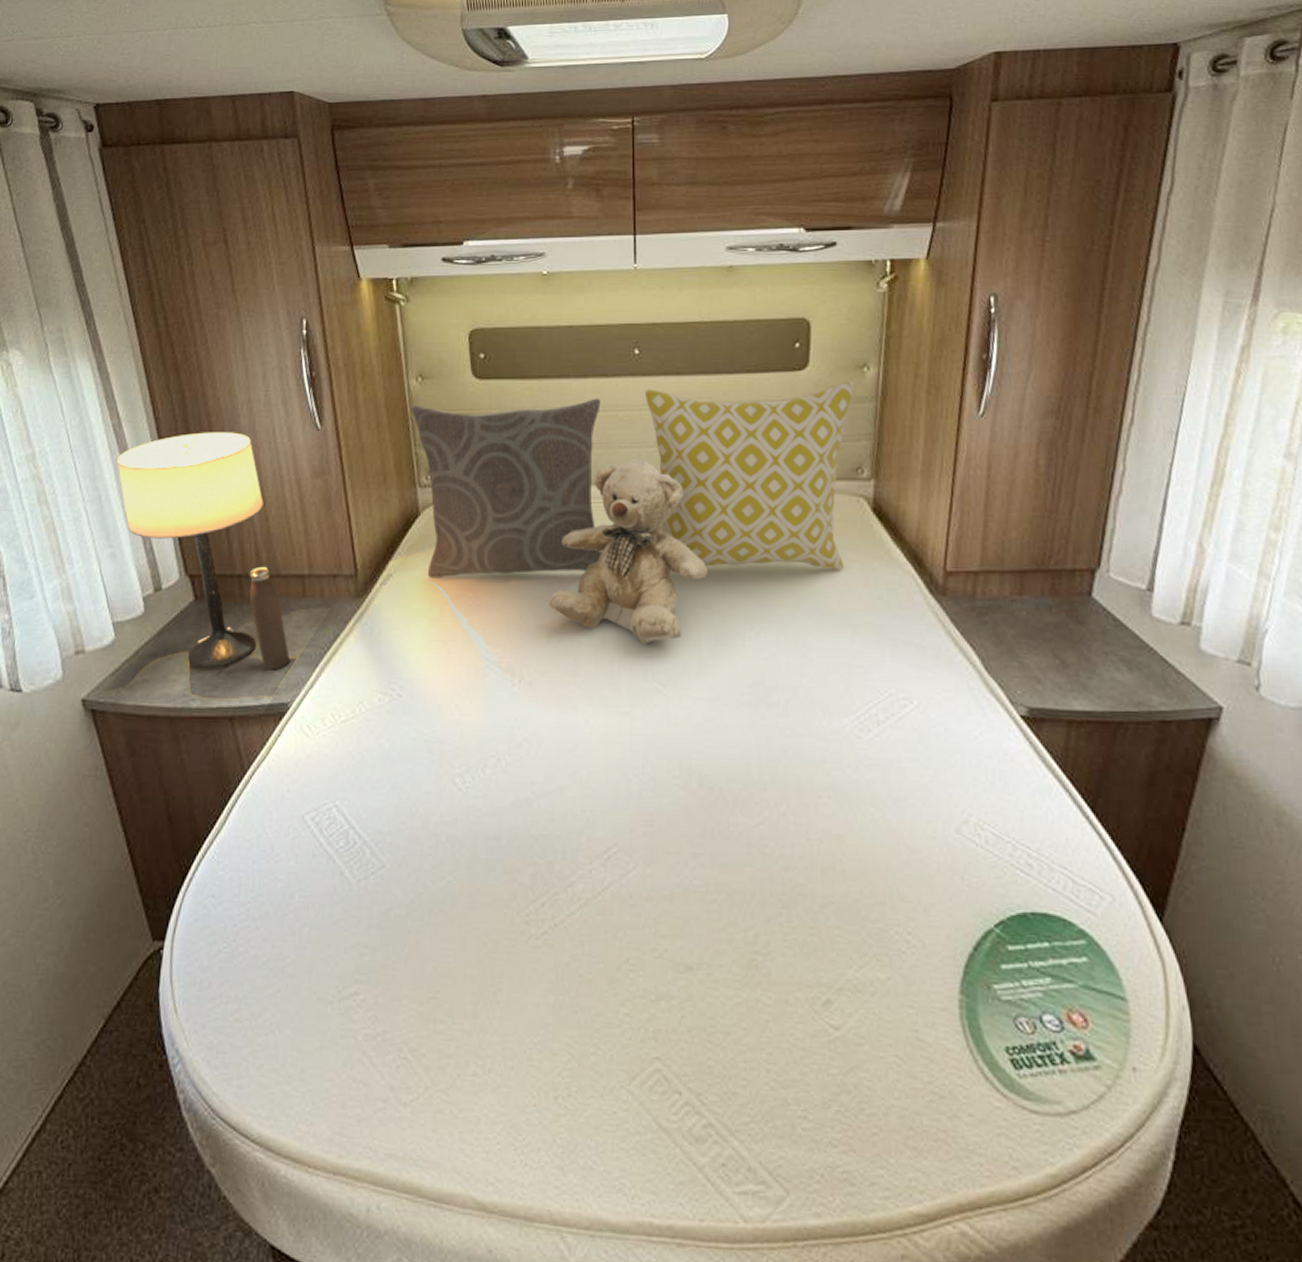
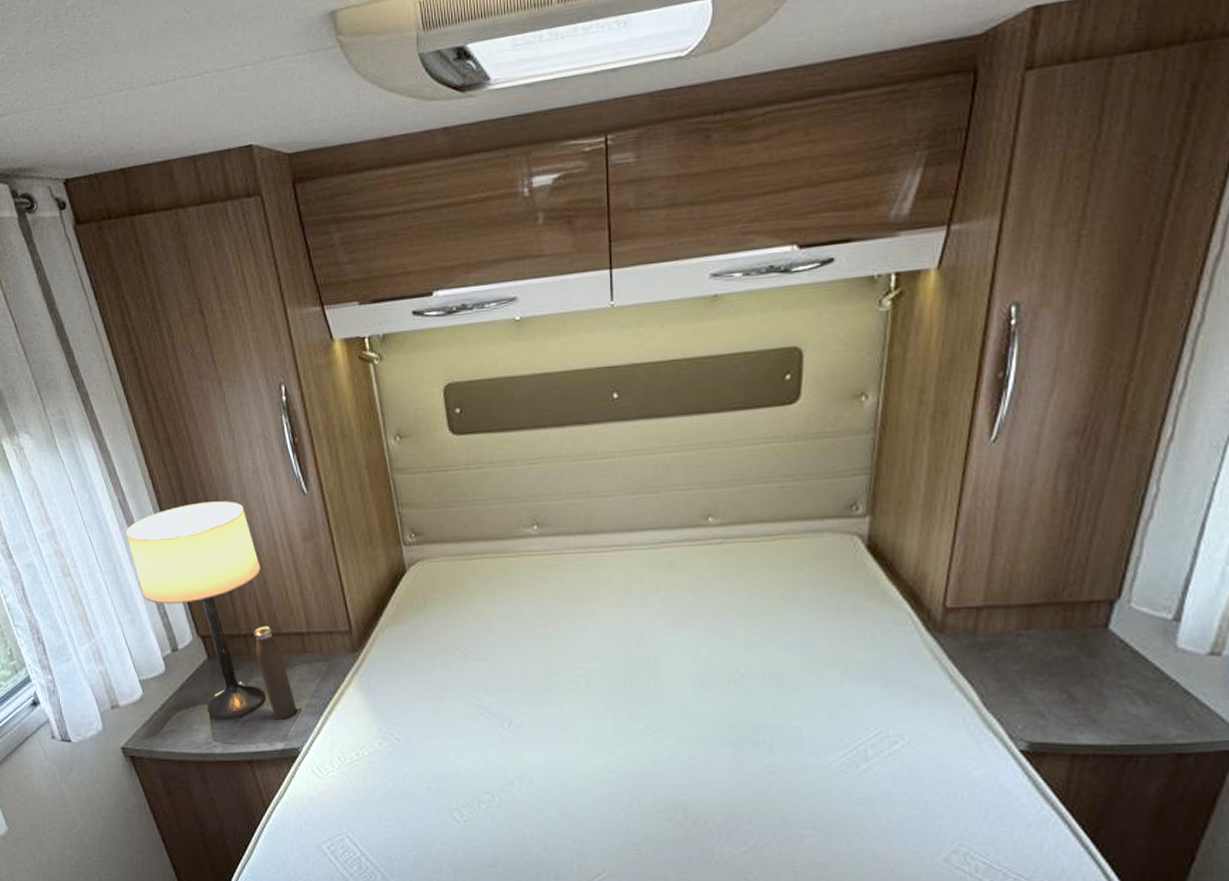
pillow: present [410,398,603,579] -> none [391,447,586,632]
teddy bear: present [549,458,708,644] -> none [534,506,692,688]
pillow: present [644,382,855,570] -> none [624,413,851,612]

